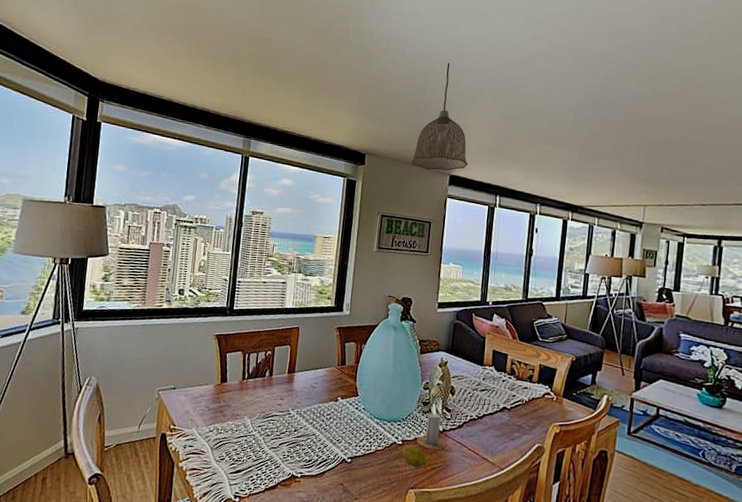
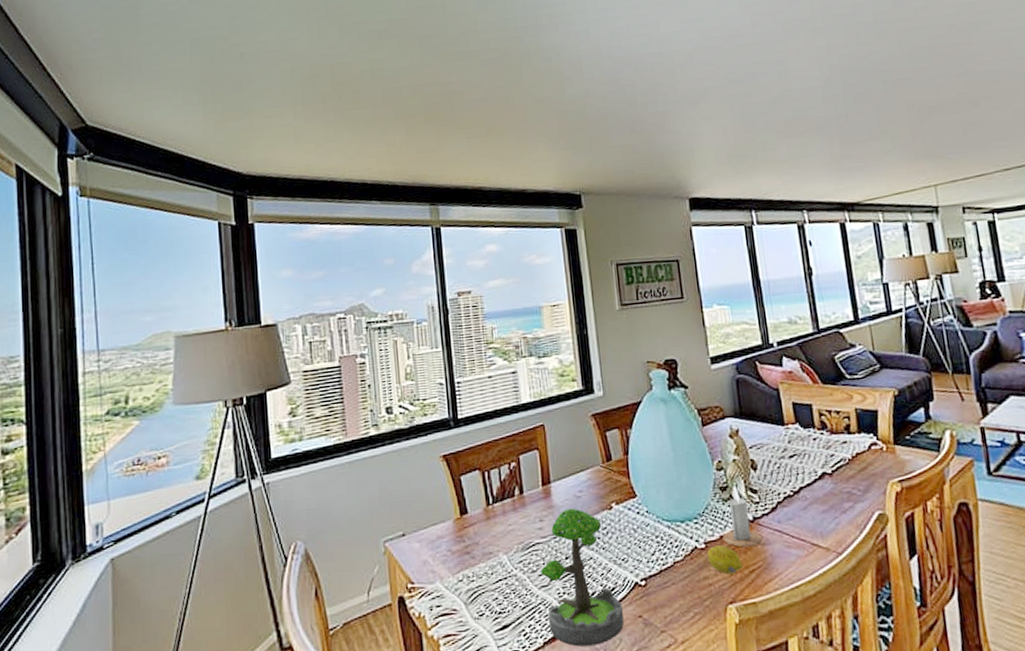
plant: none [271,394,330,499] -> present [540,508,624,647]
pendant lamp: present [410,62,468,171] -> none [637,65,708,198]

